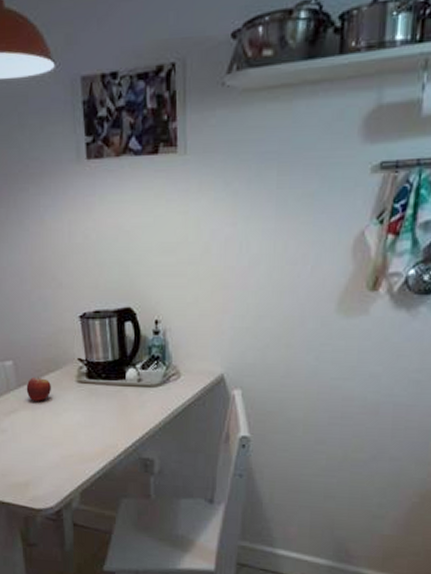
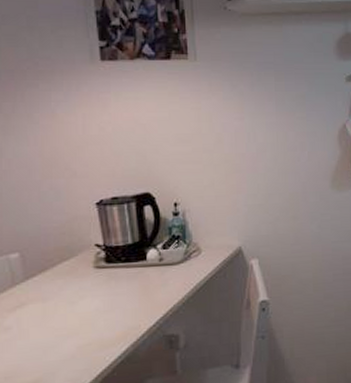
fruit: present [26,376,51,401] -> none [35,266,65,292]

